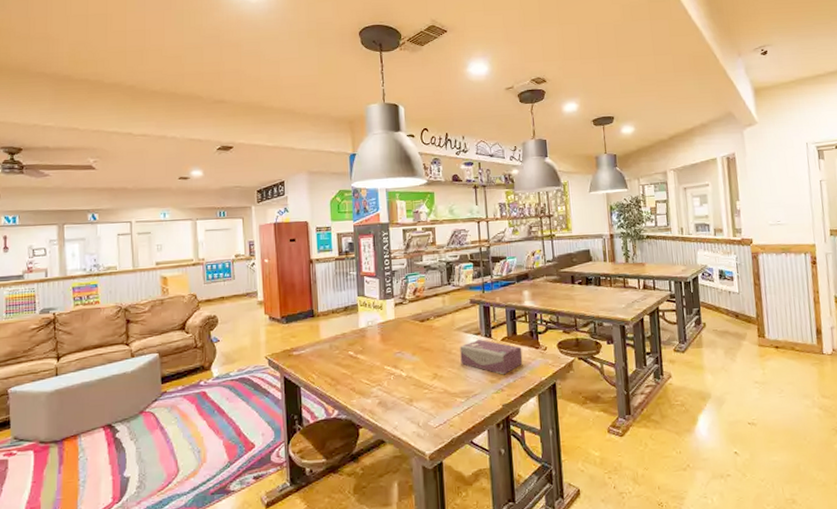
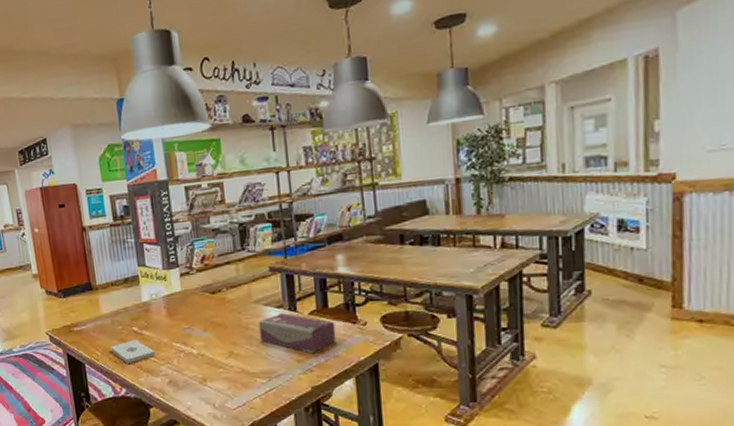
notepad: none [327,363,369,386] -> present [111,339,156,363]

